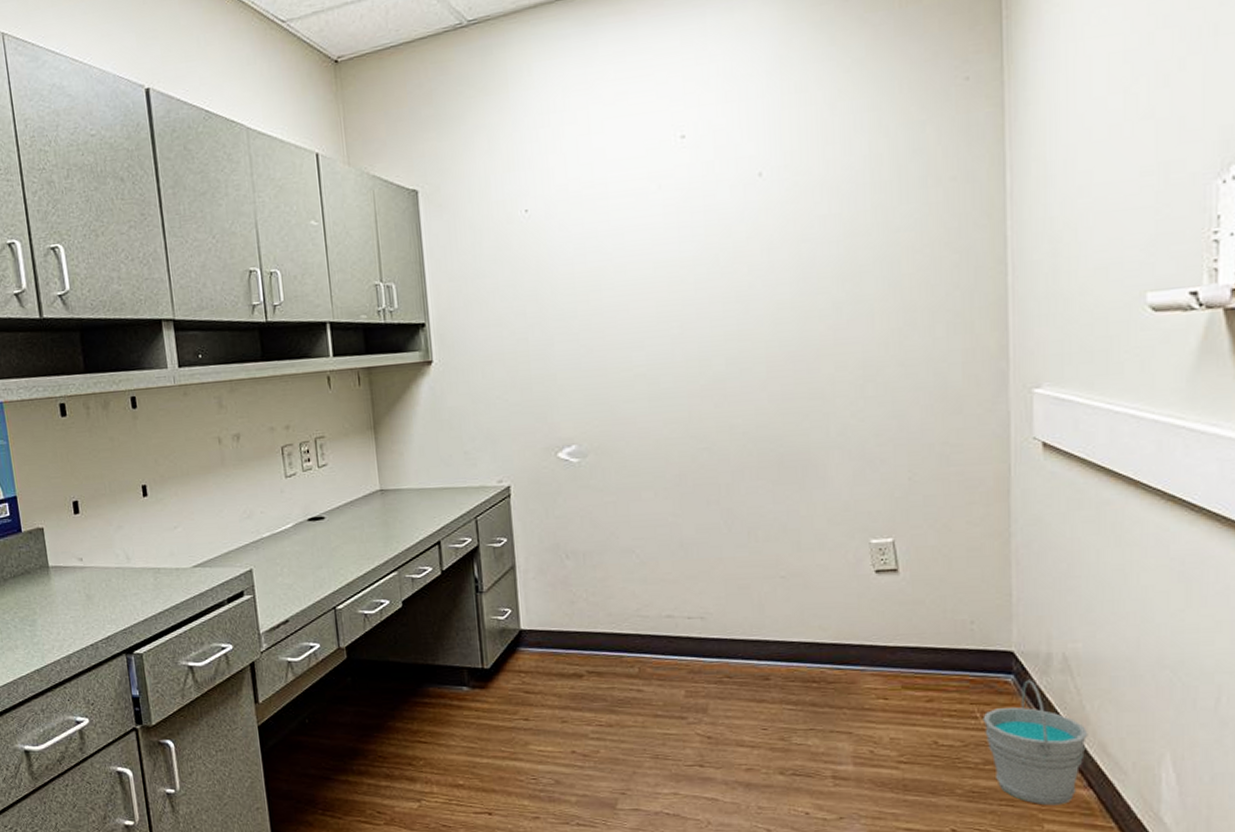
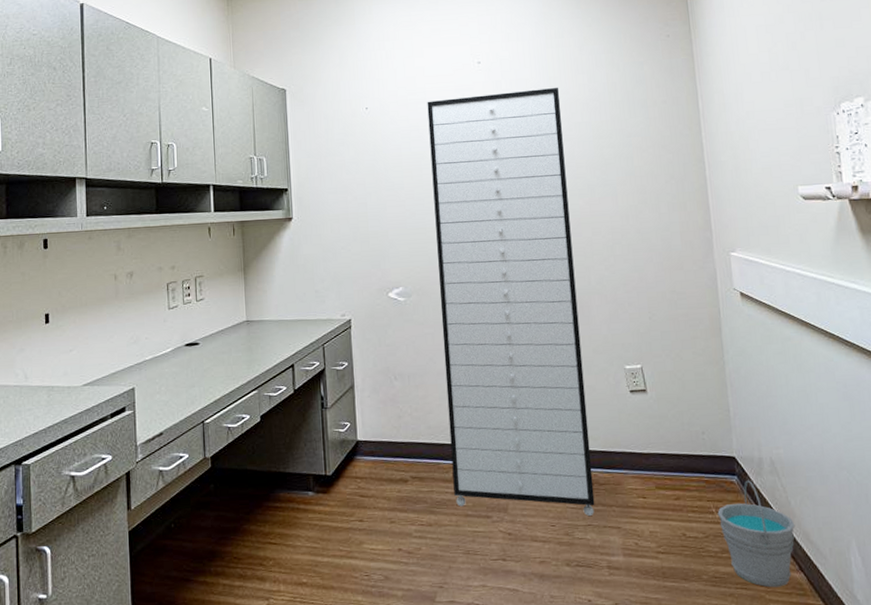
storage cabinet: none [609,165,820,719] -> present [427,87,595,516]

